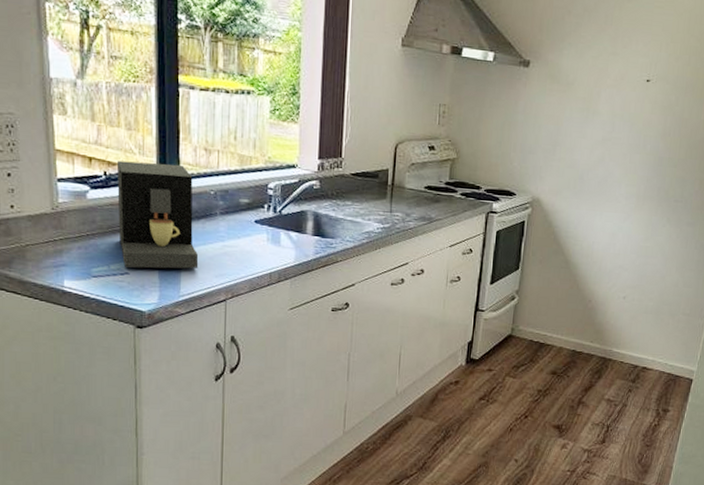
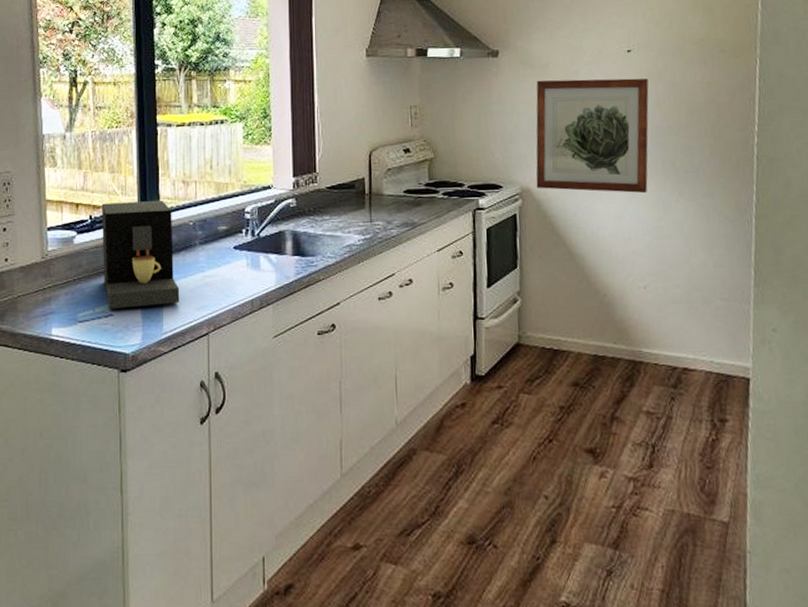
wall art: none [546,96,660,216] -> present [536,78,649,194]

